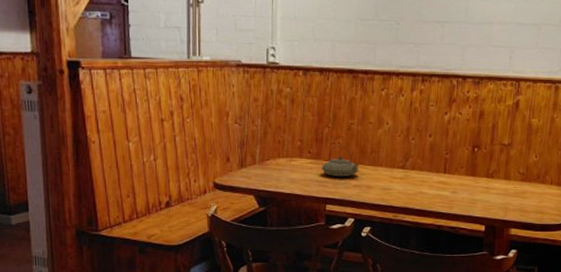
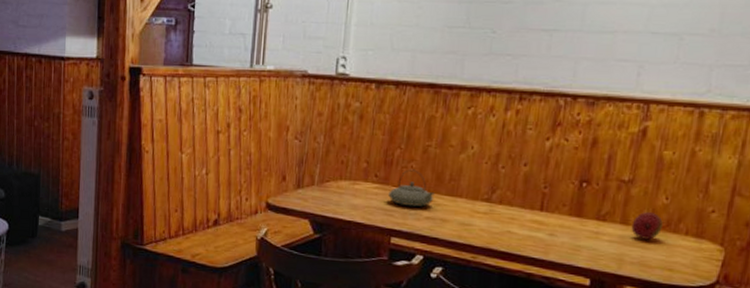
fruit: none [512,169,534,190] -> present [631,212,663,240]

